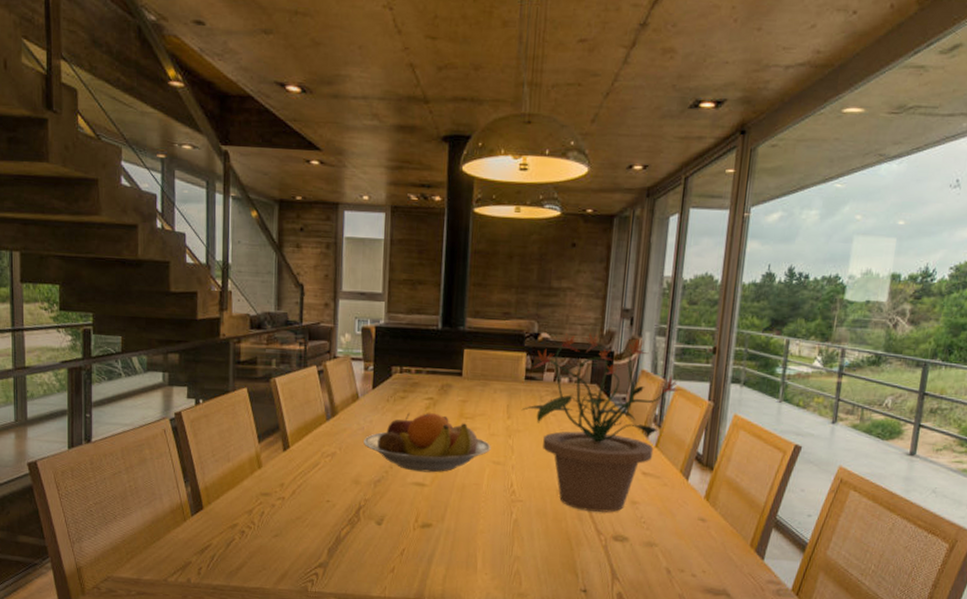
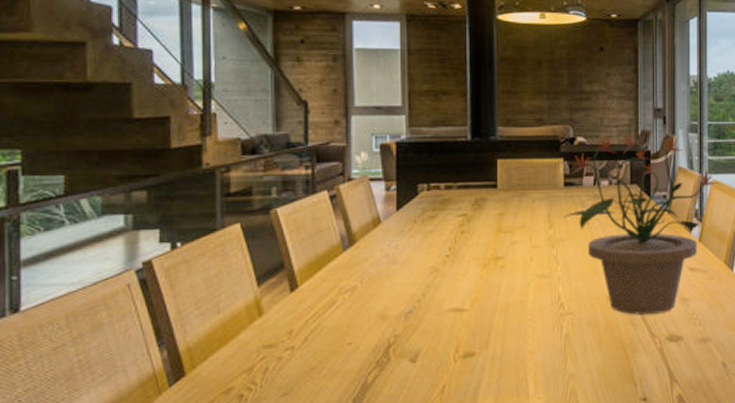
fruit bowl: present [364,413,491,473] -> none [390,230,534,297]

